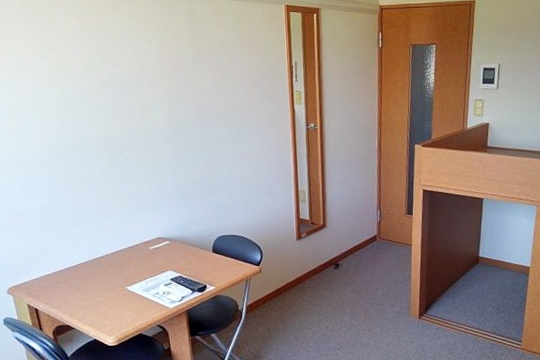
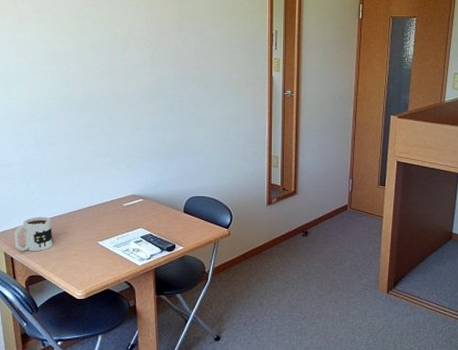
mug: none [35,264,79,302] -> present [13,216,53,252]

